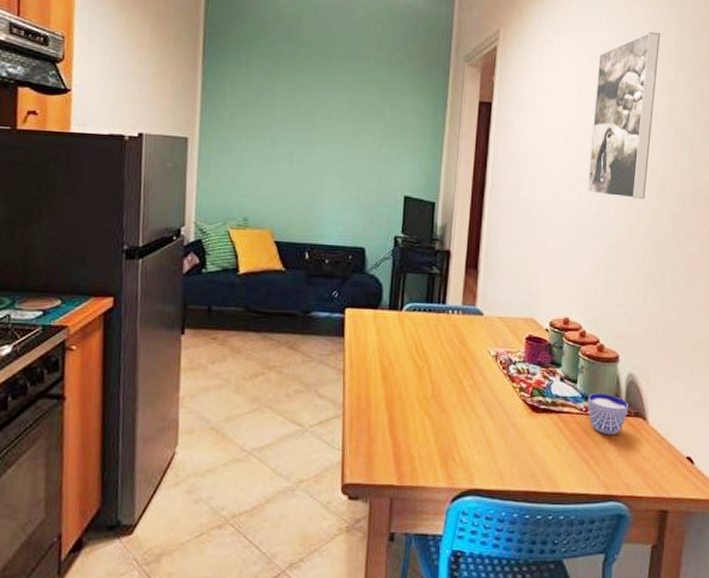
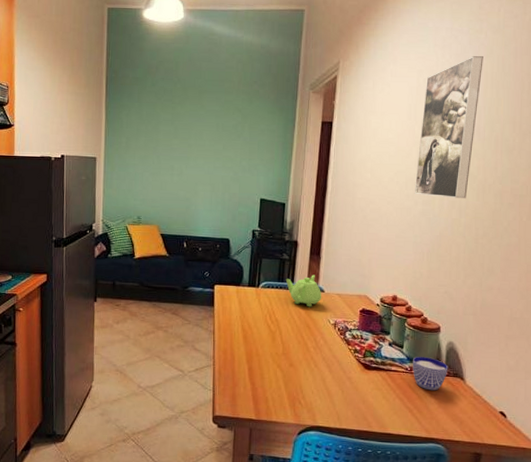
teapot: none [435,293,481,335] -> present [285,274,322,308]

